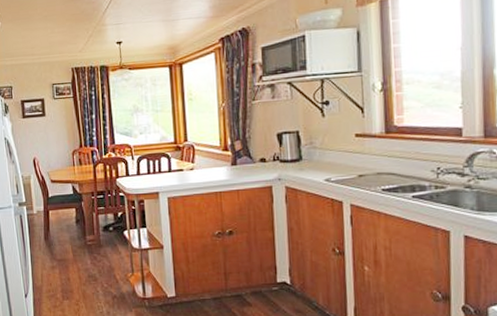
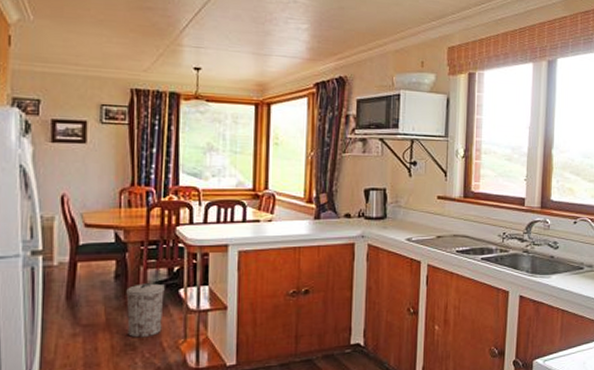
trash can: none [85,226,114,271] -> present [126,283,165,338]

